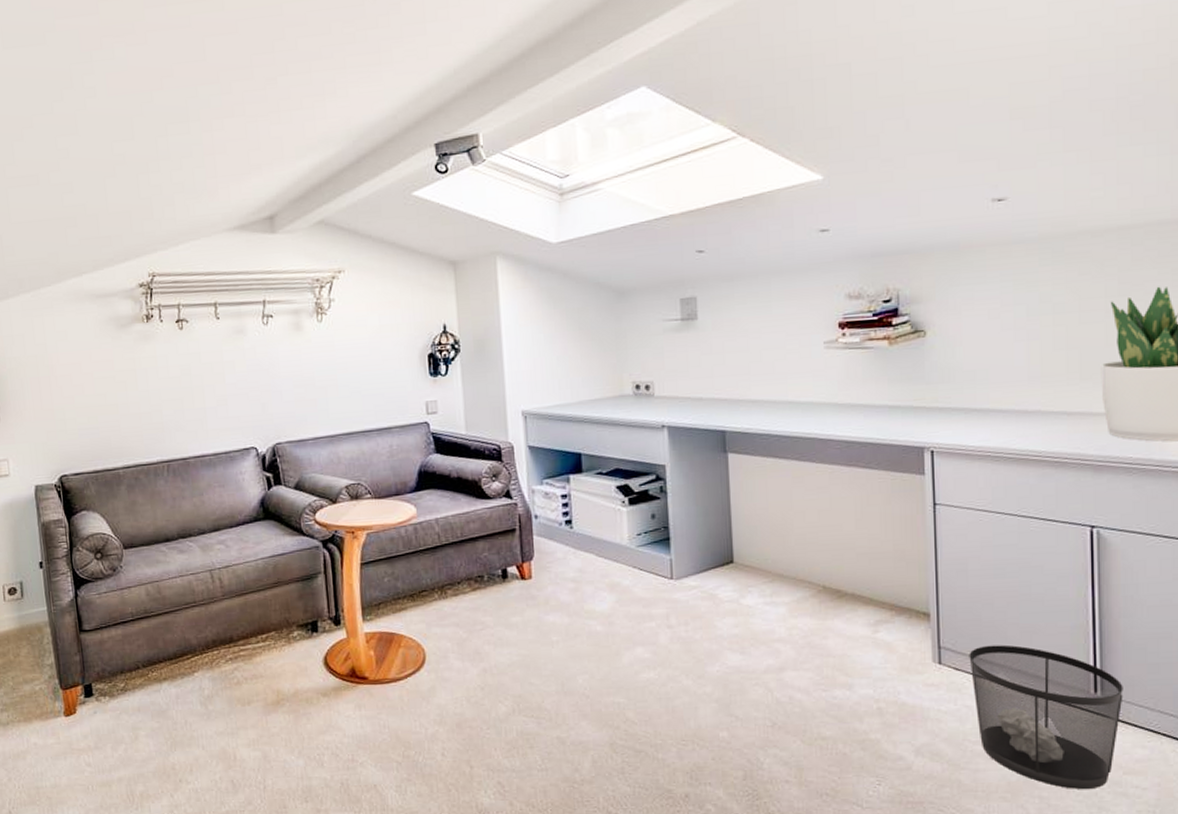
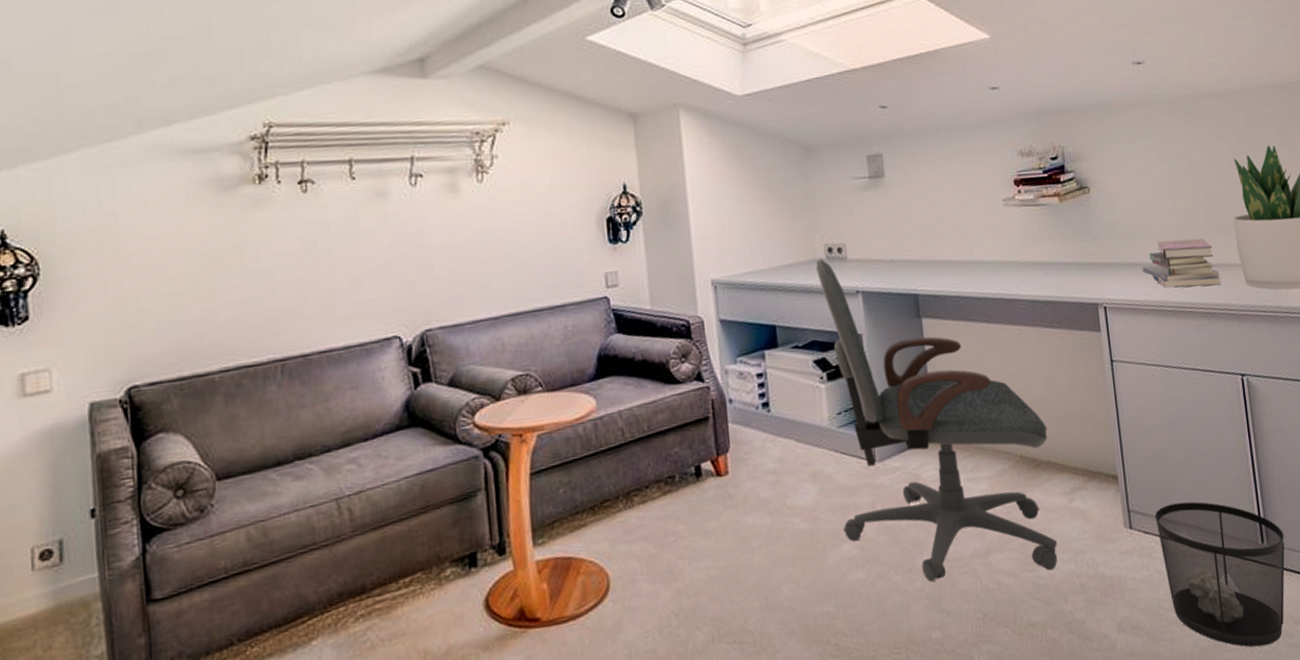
office chair: none [623,395,856,692] -> present [816,259,1057,581]
books: none [980,385,1077,435] -> present [1142,238,1221,288]

